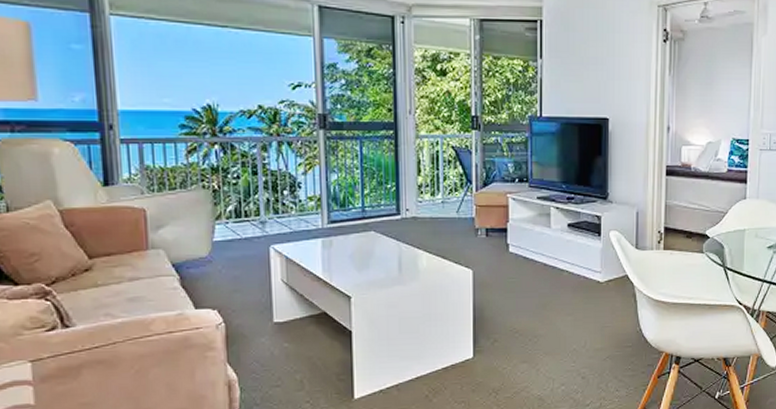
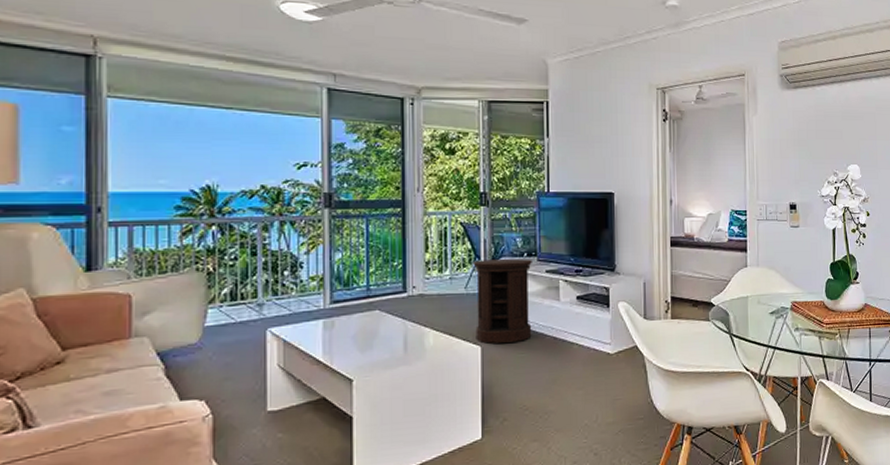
side table: none [465,185,523,267] -> present [473,259,532,343]

